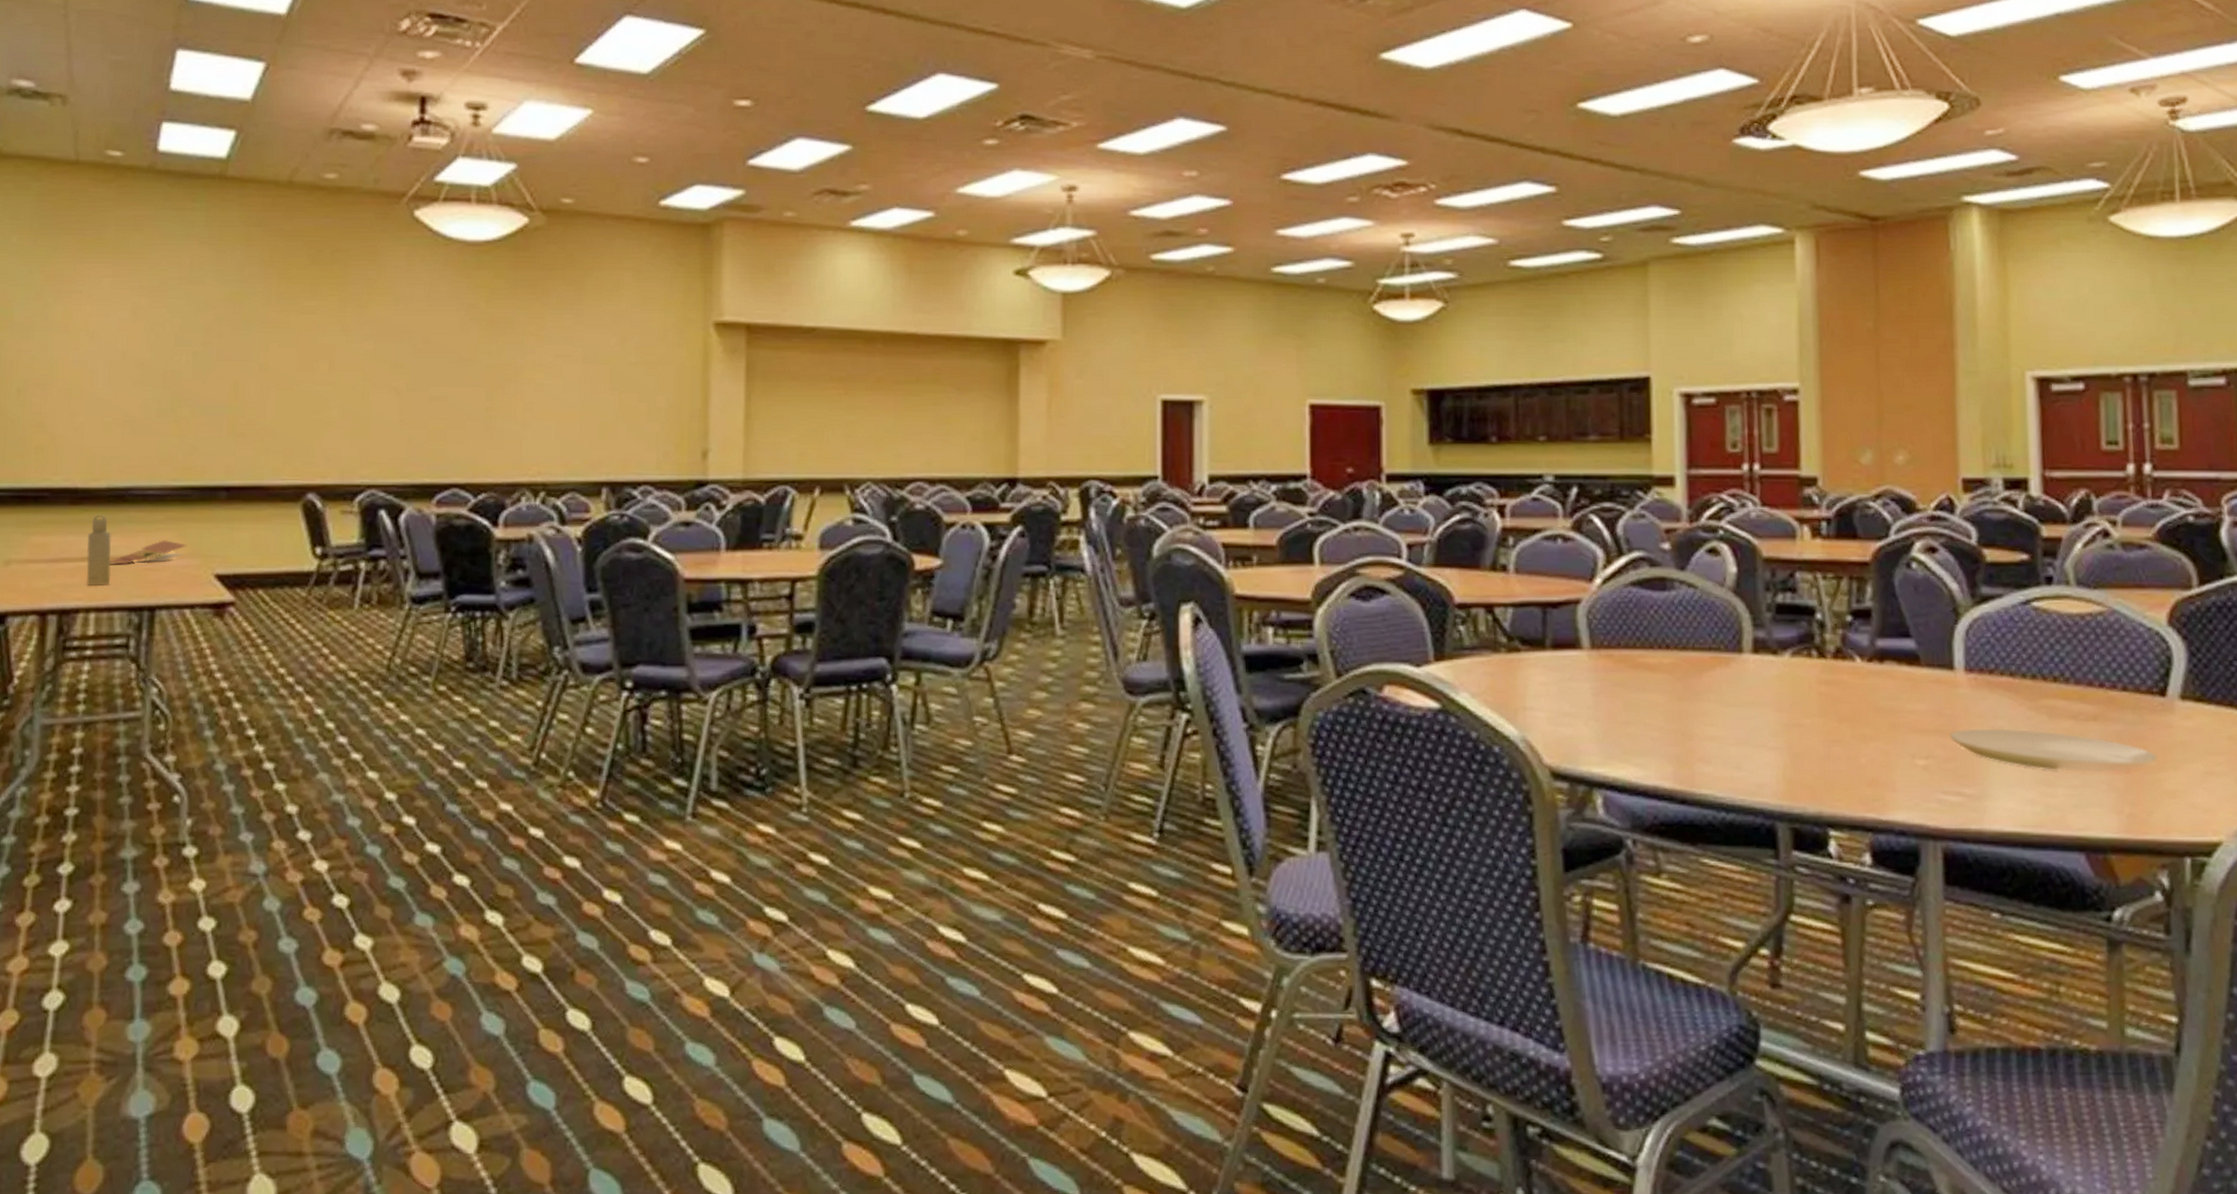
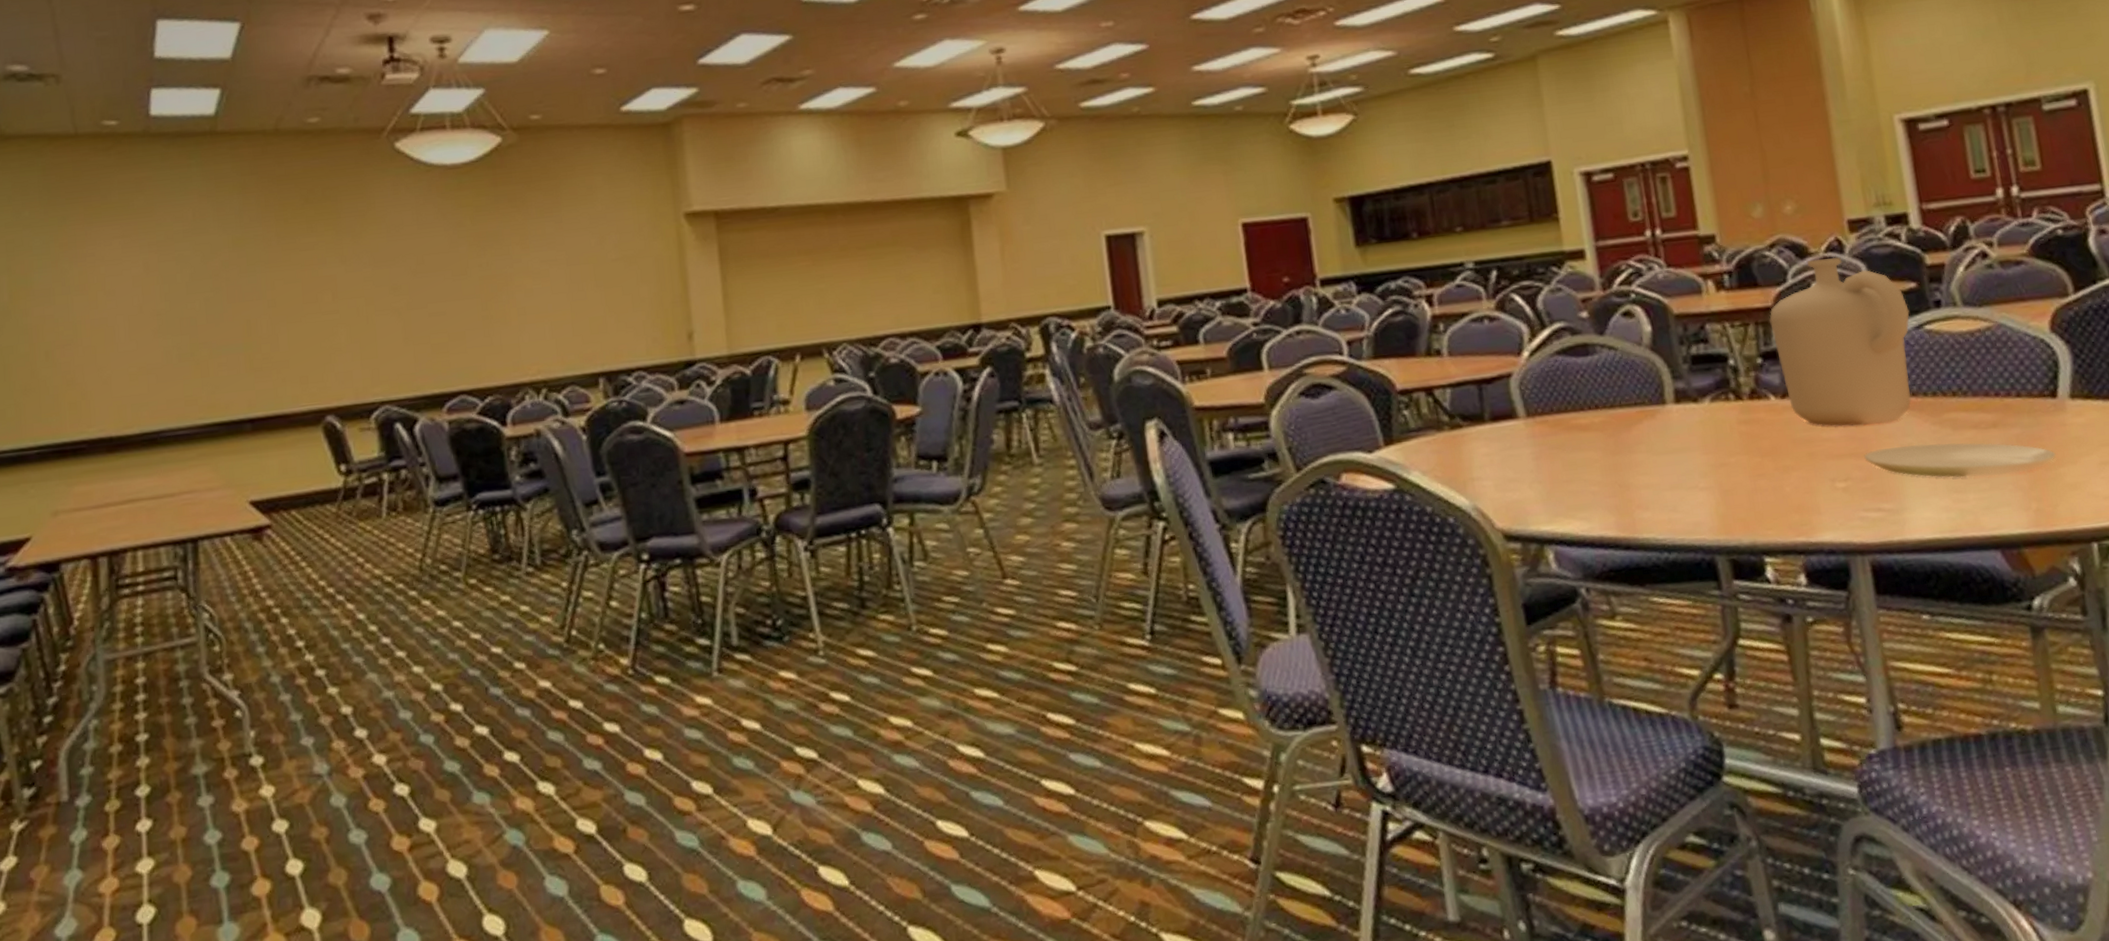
bottle: present [86,514,112,587] -> none [127,458,153,527]
papers: present [110,540,188,564] -> none [150,474,221,503]
water jug: none [1865,516,2018,702] -> present [1769,257,1911,426]

